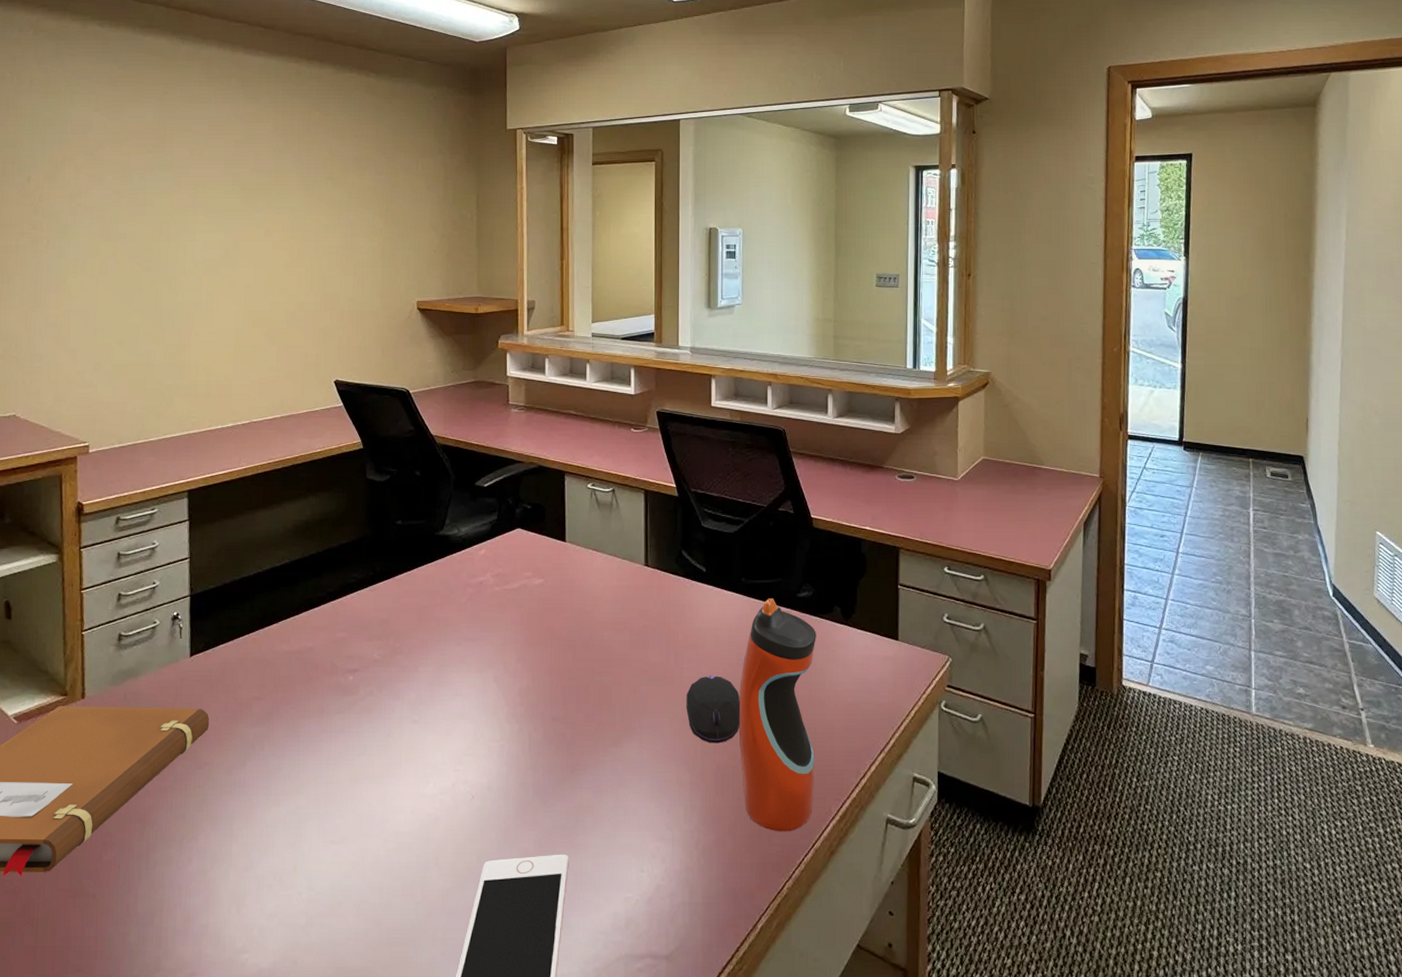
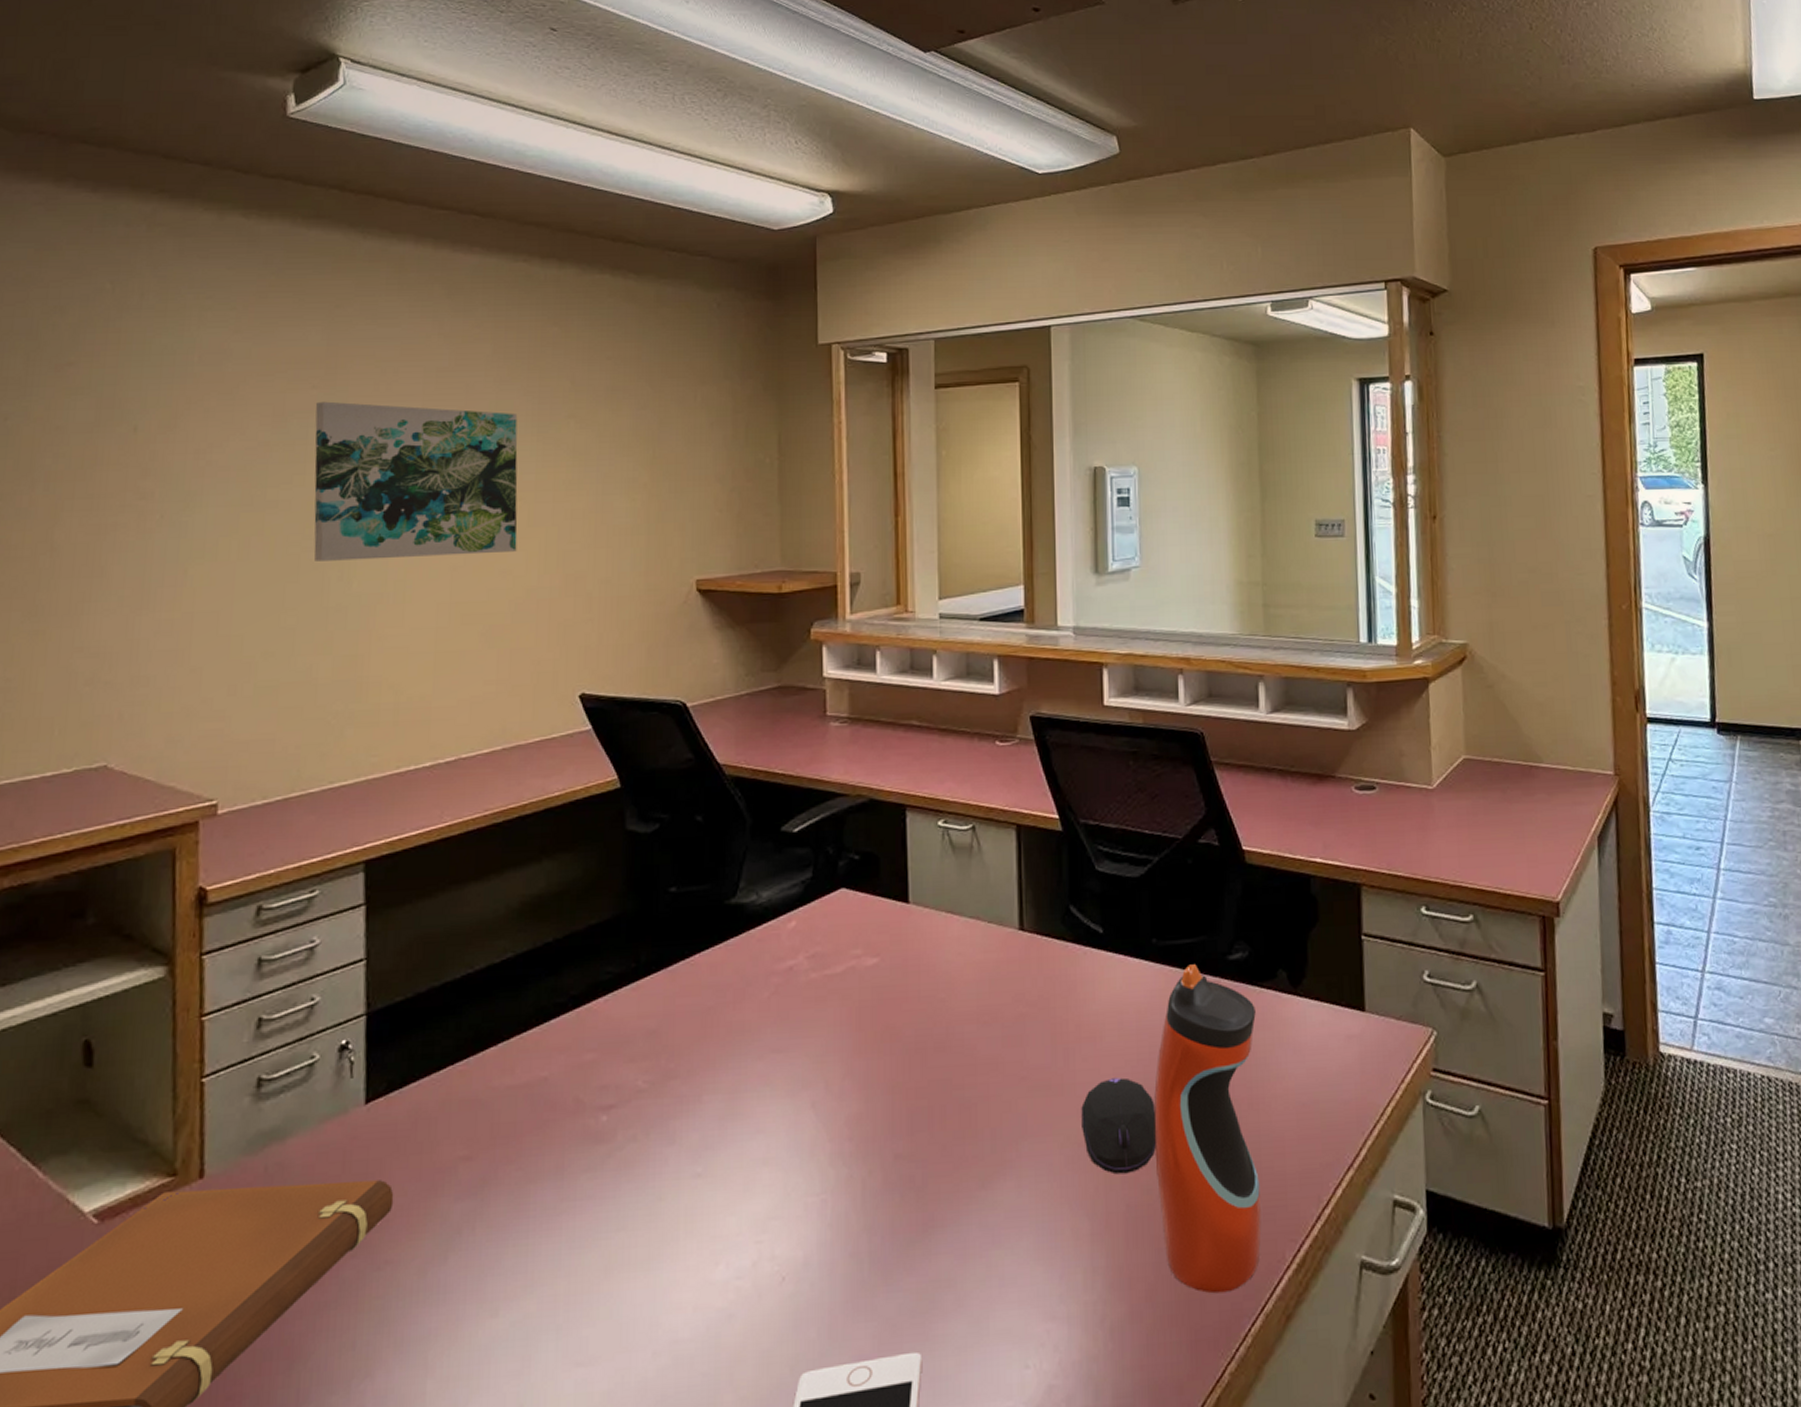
wall art: none [150,162,291,278] -> present [313,401,518,561]

